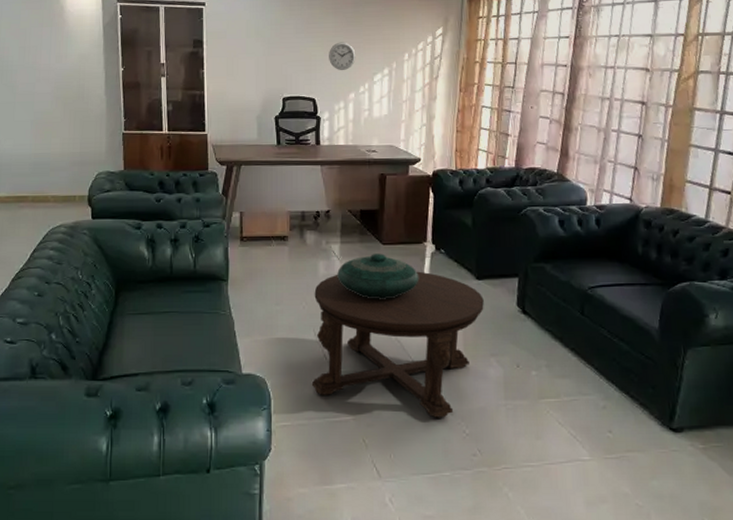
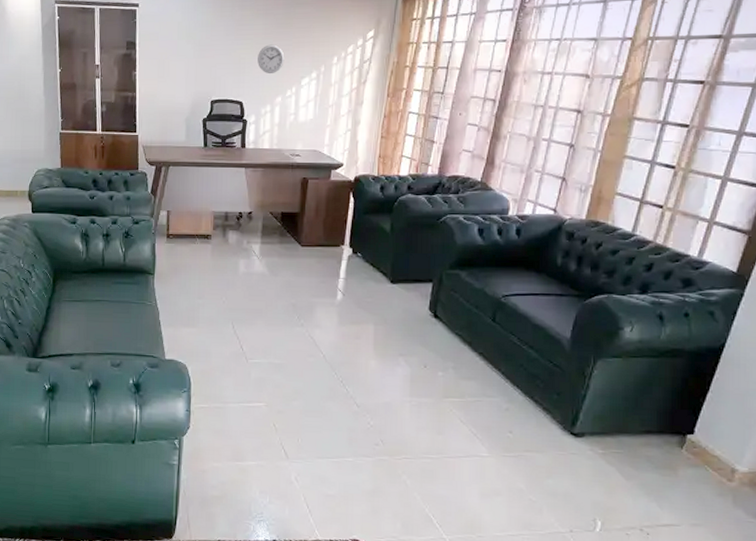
coffee table: present [311,271,484,418] -> none [228,273,396,410]
decorative bowl: present [337,253,419,299] -> none [256,255,335,298]

